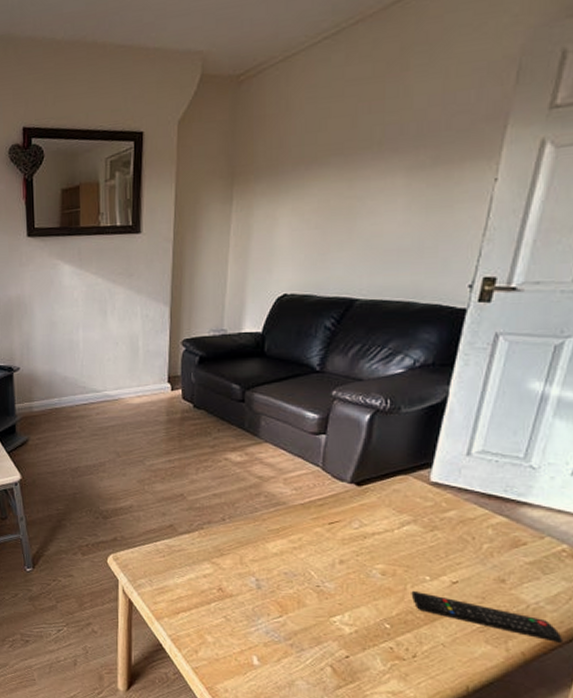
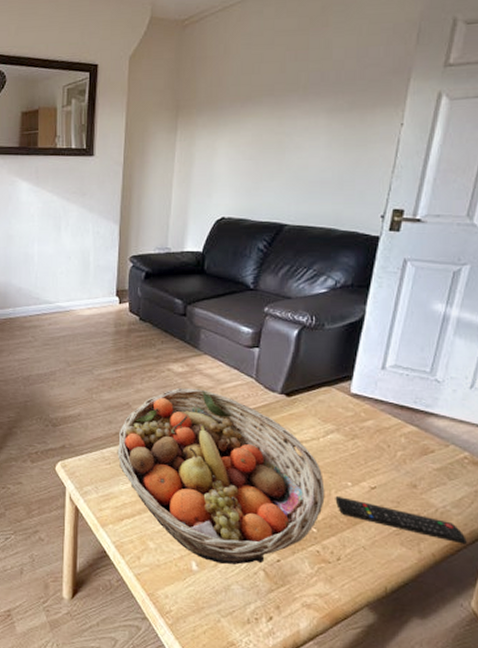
fruit basket: none [171,479,400,660] -> present [117,388,325,565]

